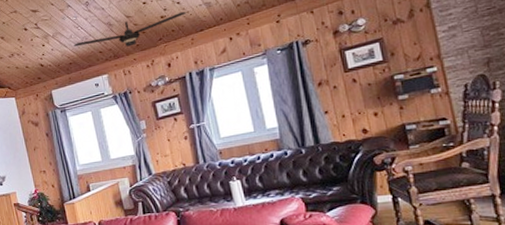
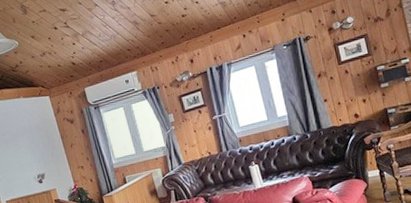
ceiling fan: present [74,12,186,47] -> none [103,11,205,45]

